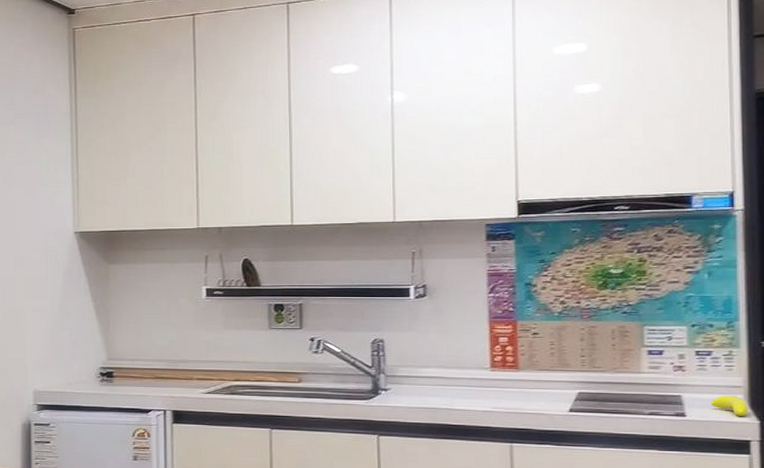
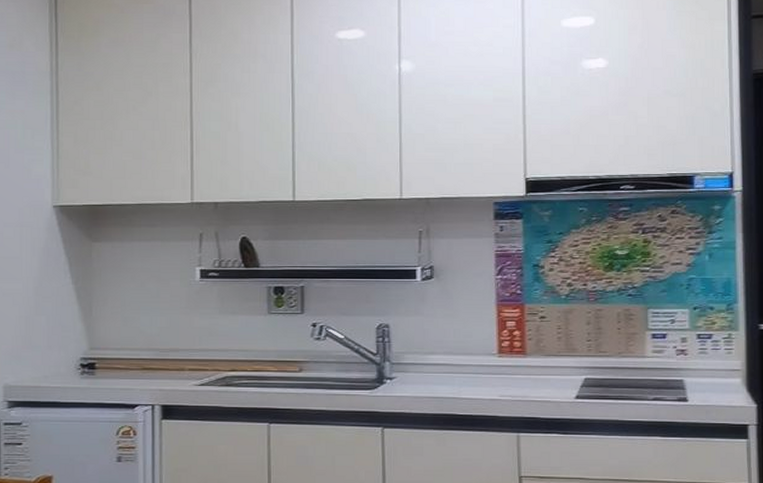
banana: present [711,395,749,416] -> none [712,379,747,400]

